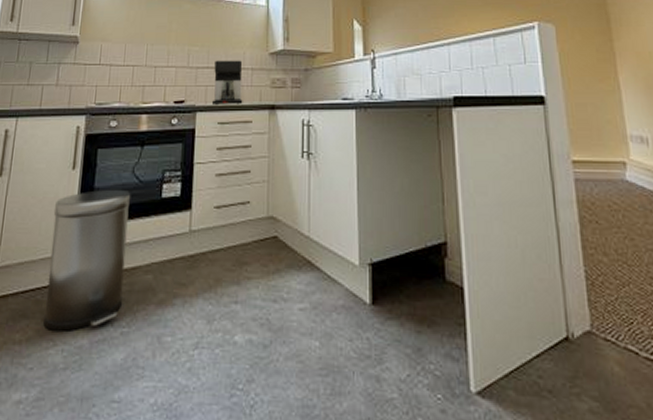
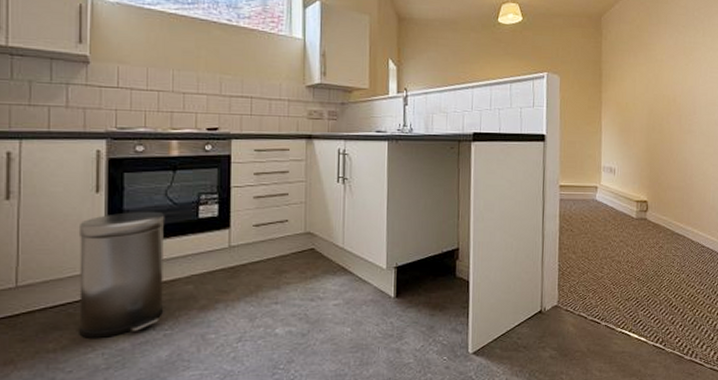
coffee maker: present [211,60,243,106] -> none [247,90,280,134]

